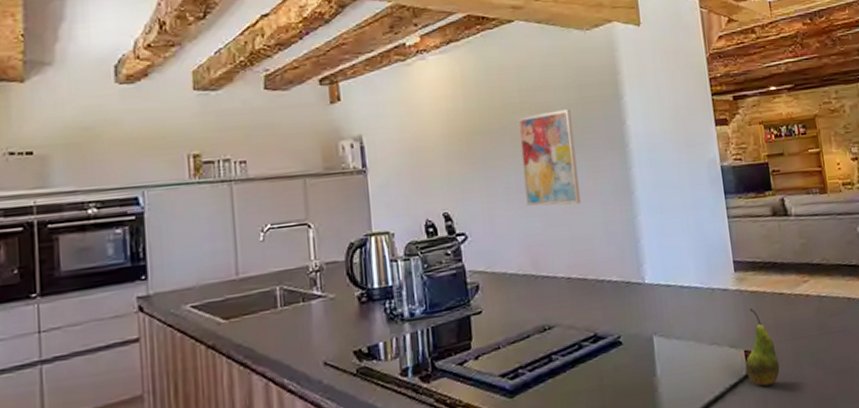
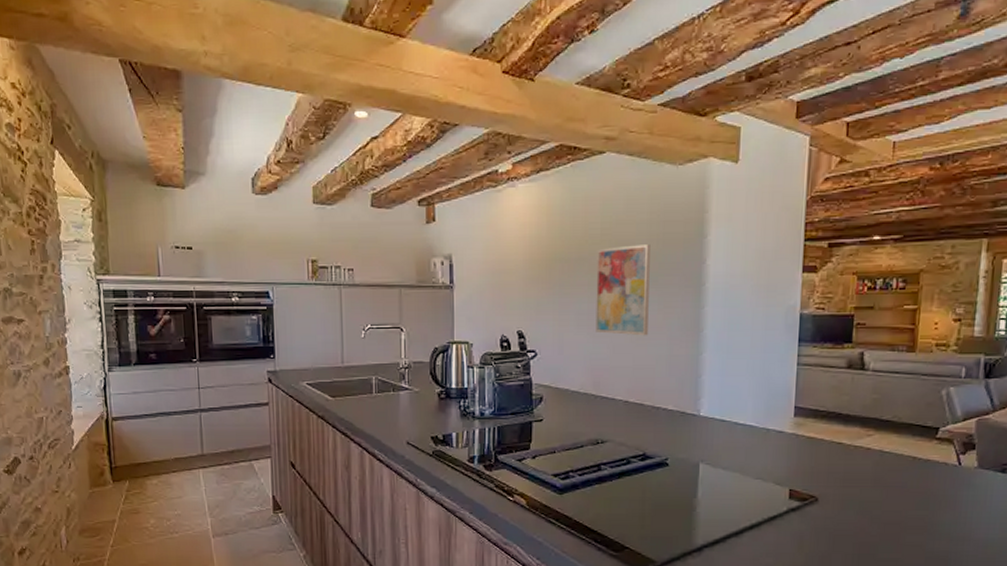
fruit: present [745,308,780,387] -> none [787,452,824,523]

